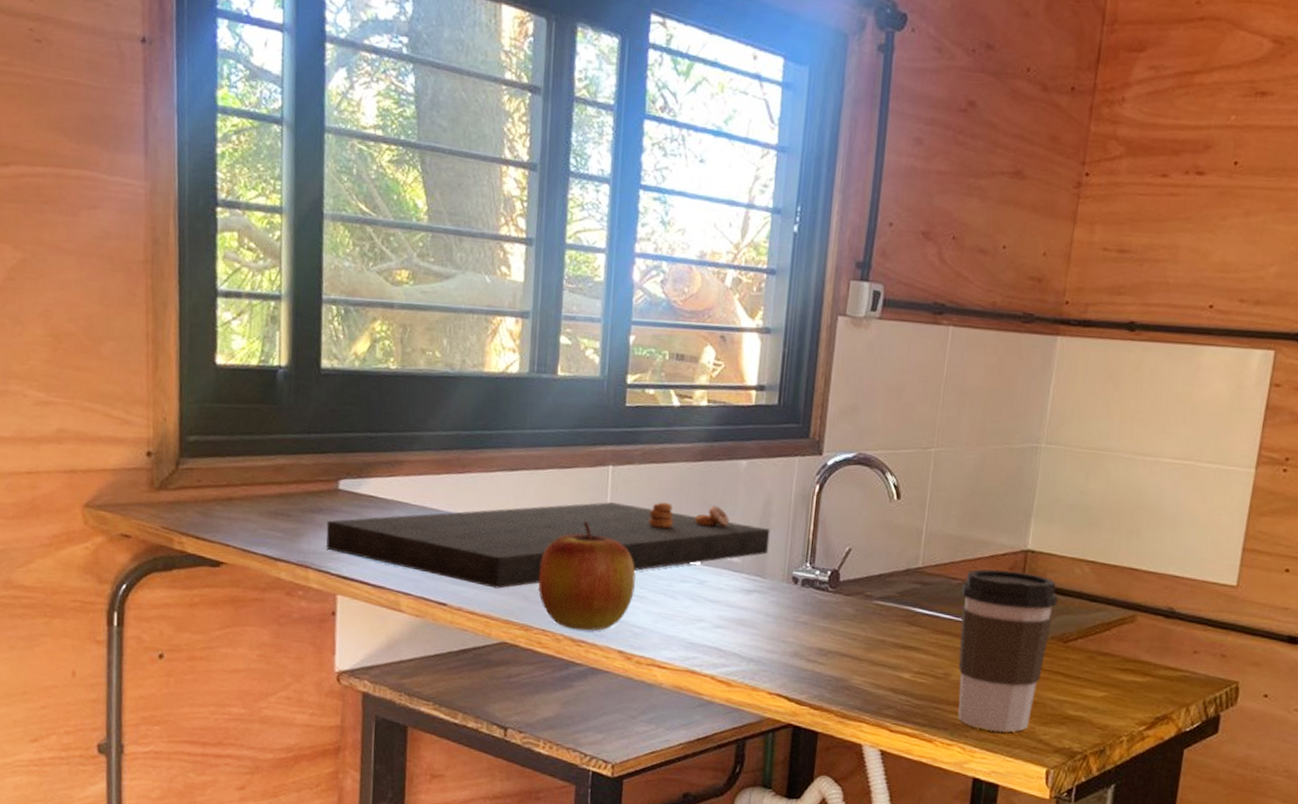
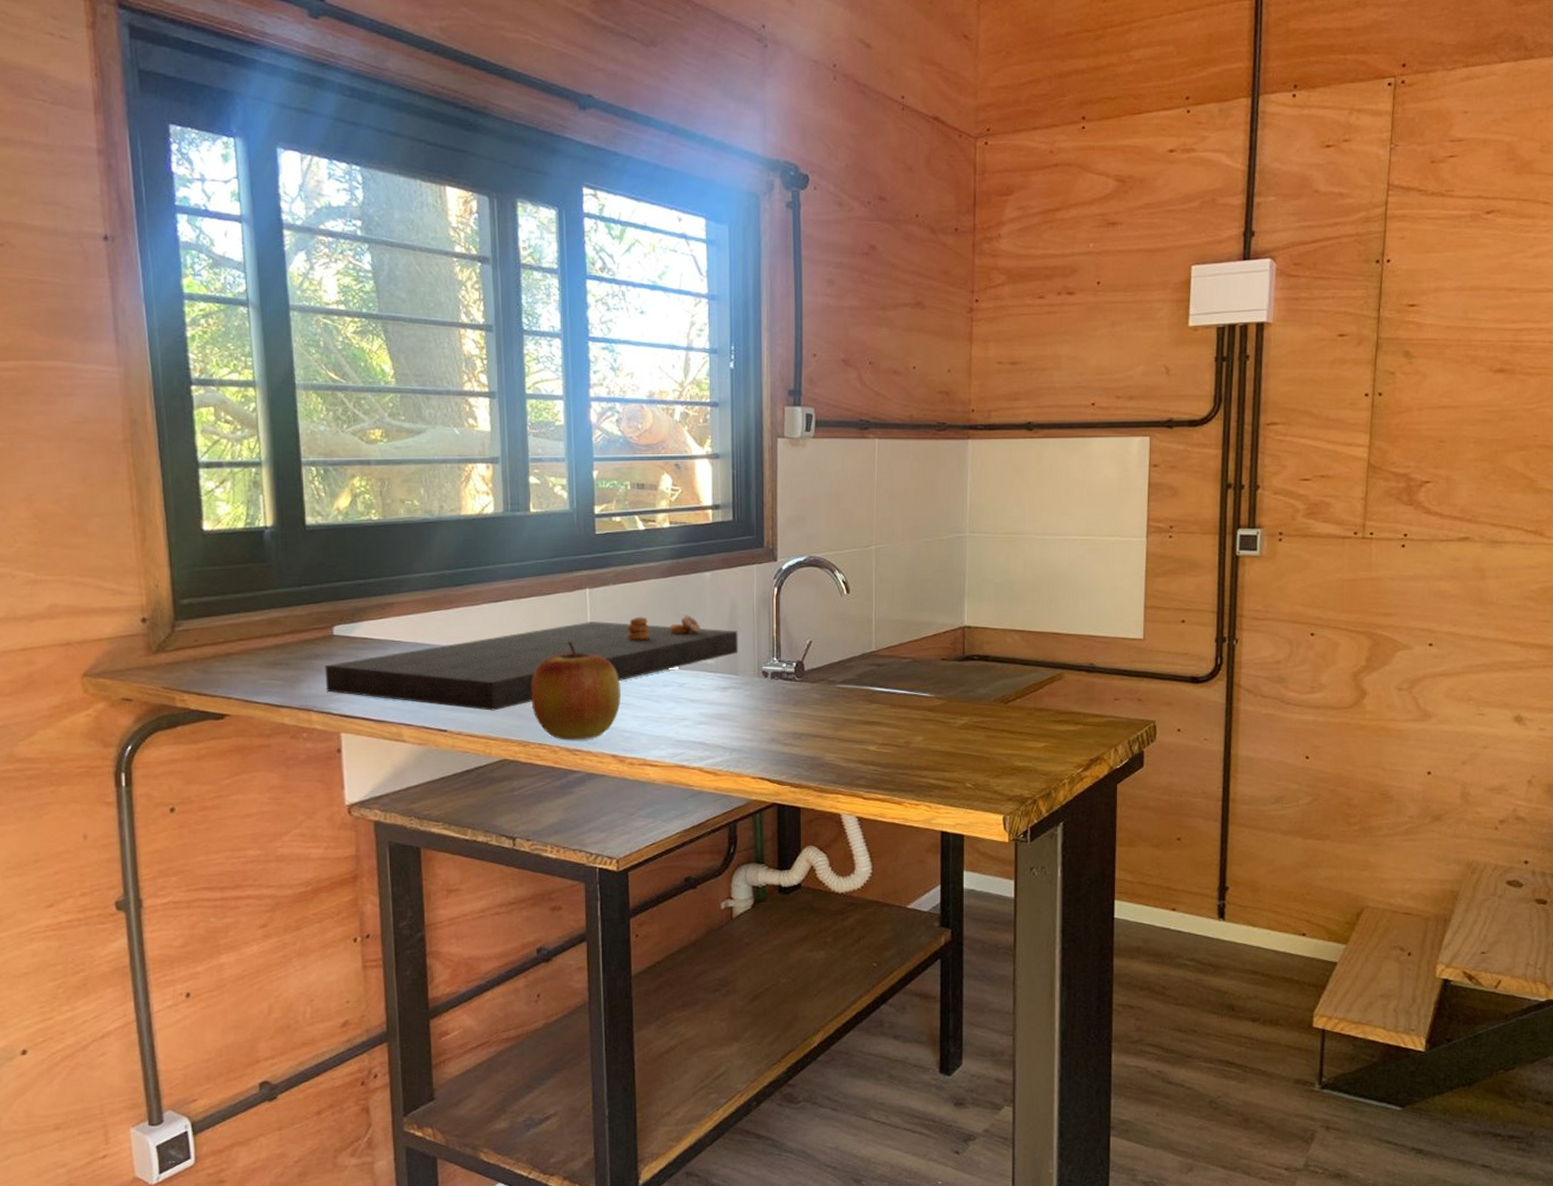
coffee cup: present [958,569,1058,732] -> none [911,646,995,788]

